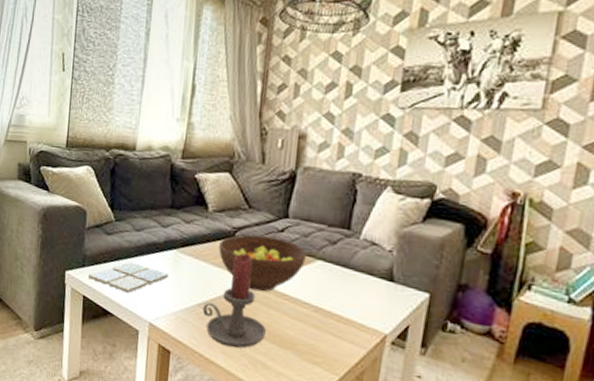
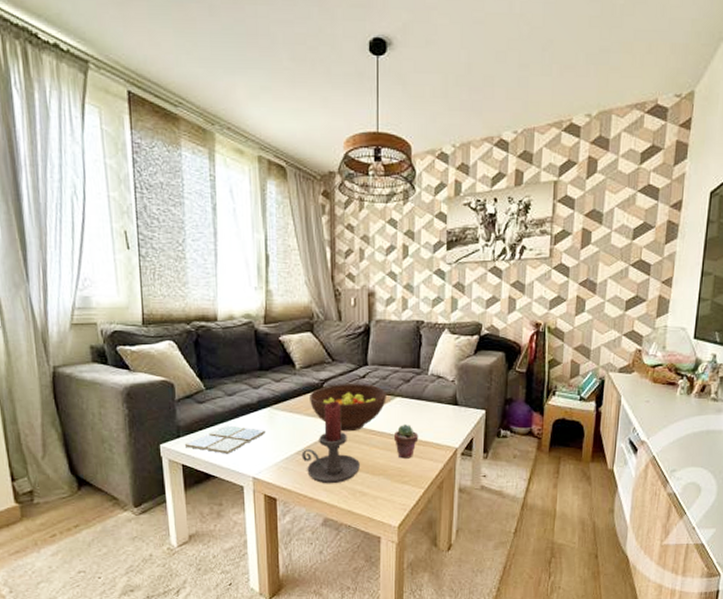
potted succulent: none [309,294,340,336] -> present [395,425,419,459]

